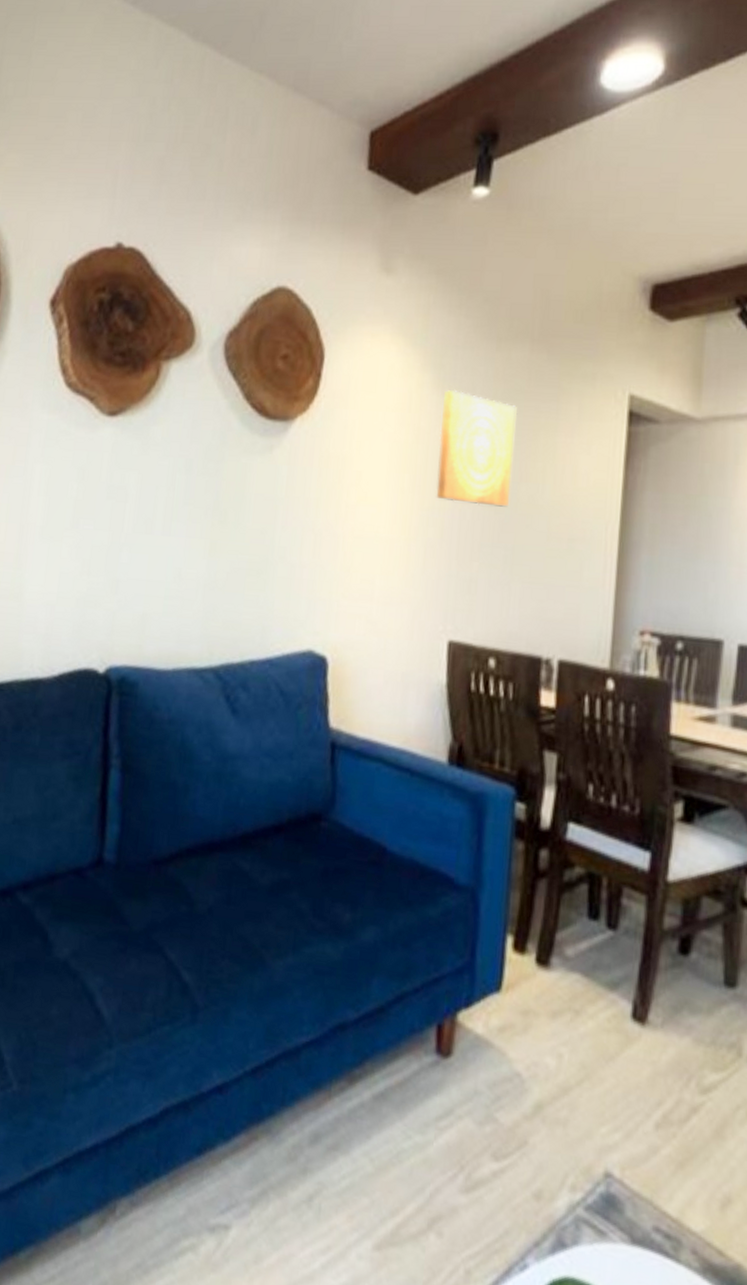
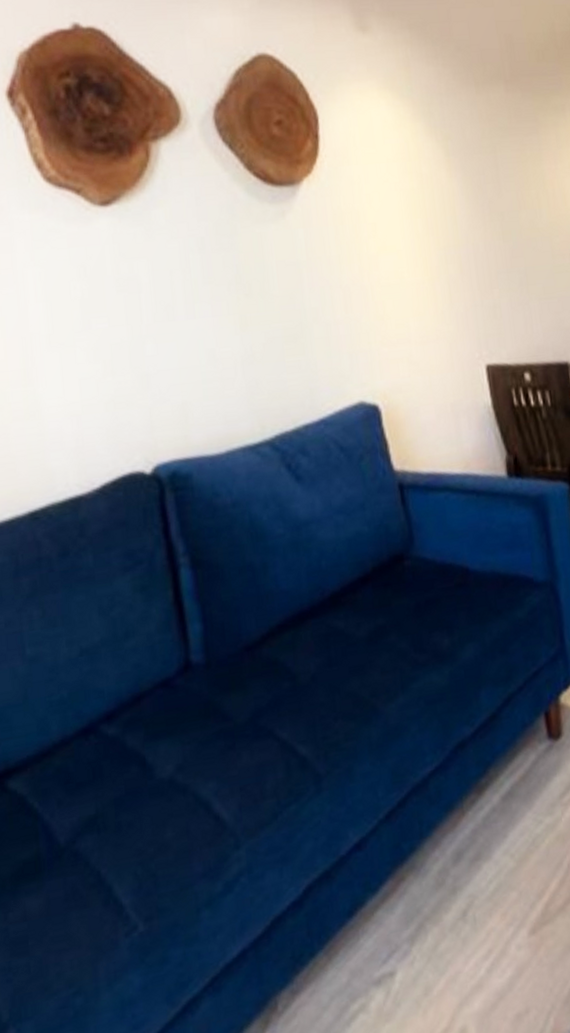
wall art: present [436,389,517,507] -> none [438,134,515,238]

